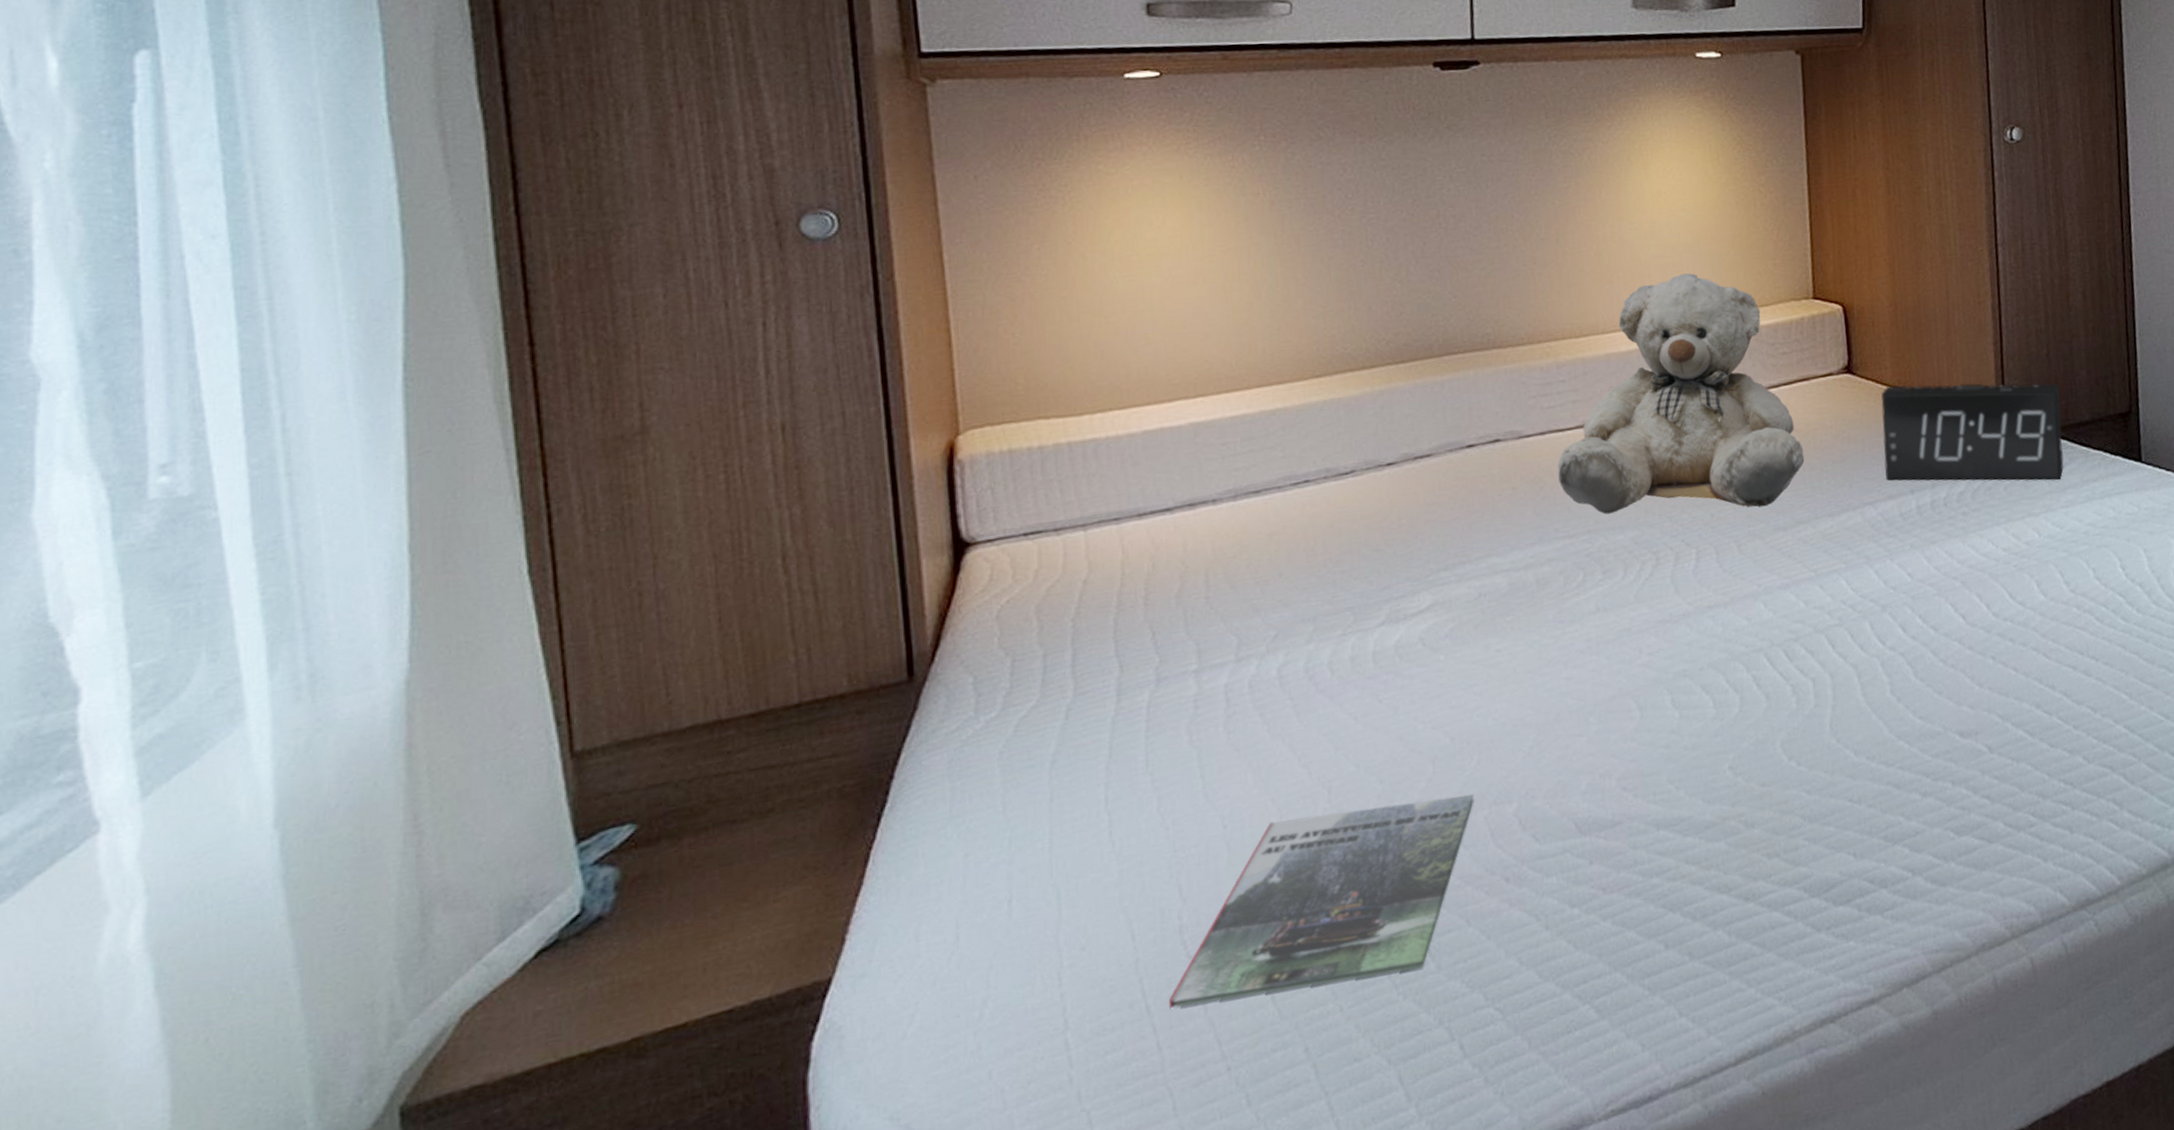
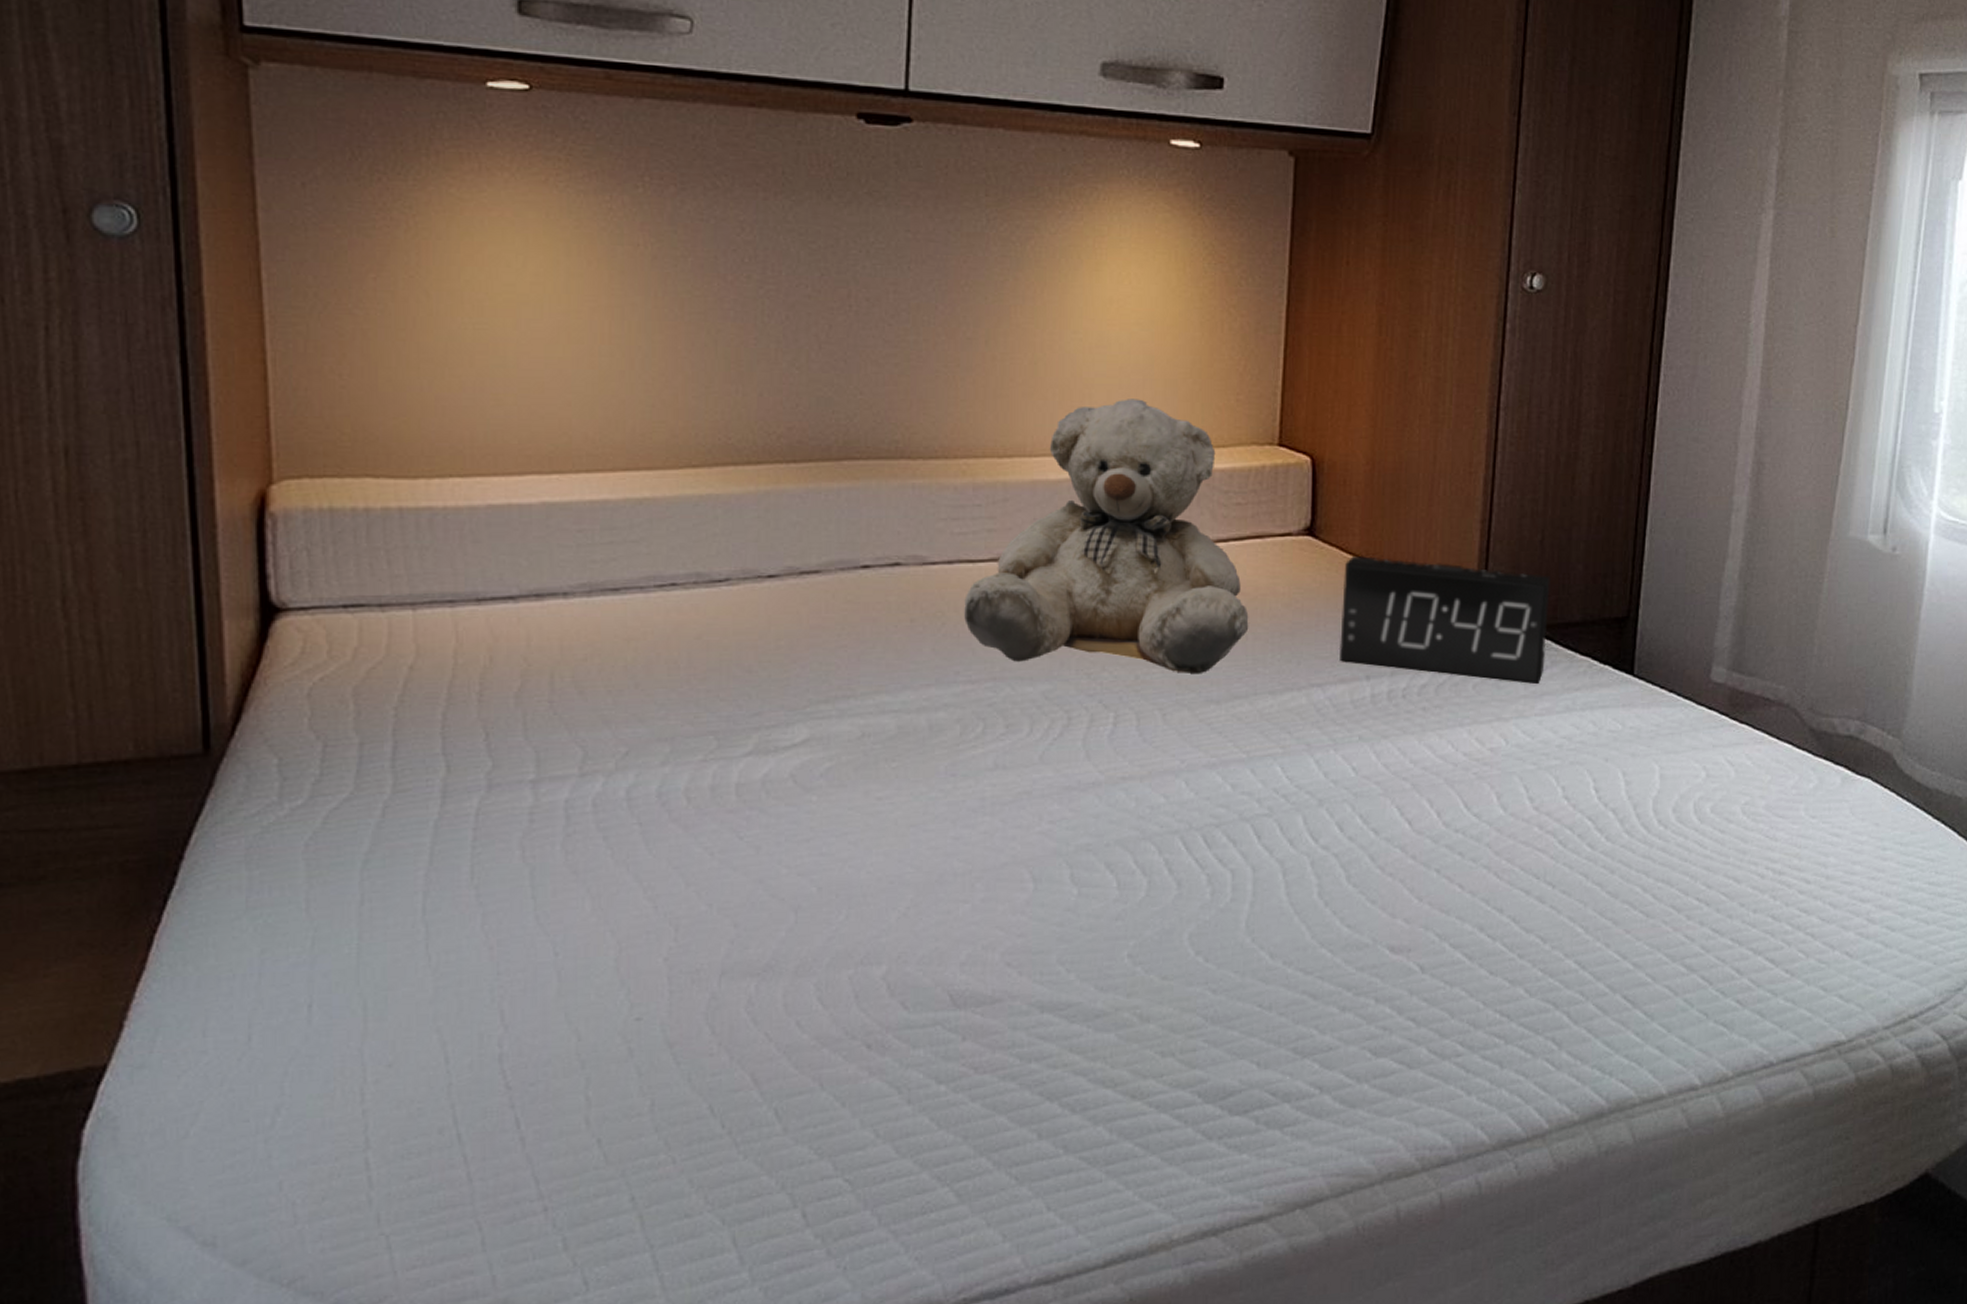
magazine: present [1168,794,1474,1008] -> none [482,951,839,1139]

